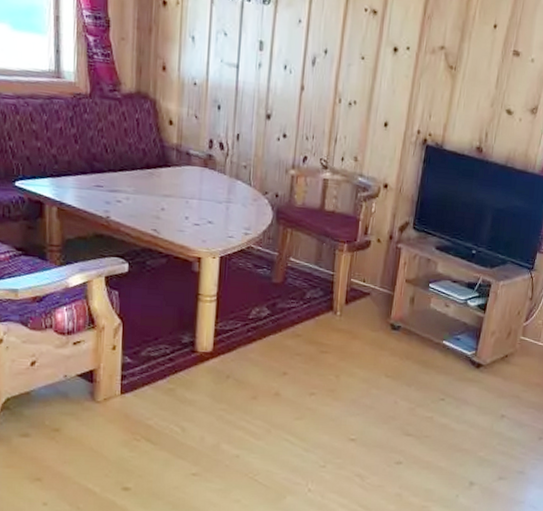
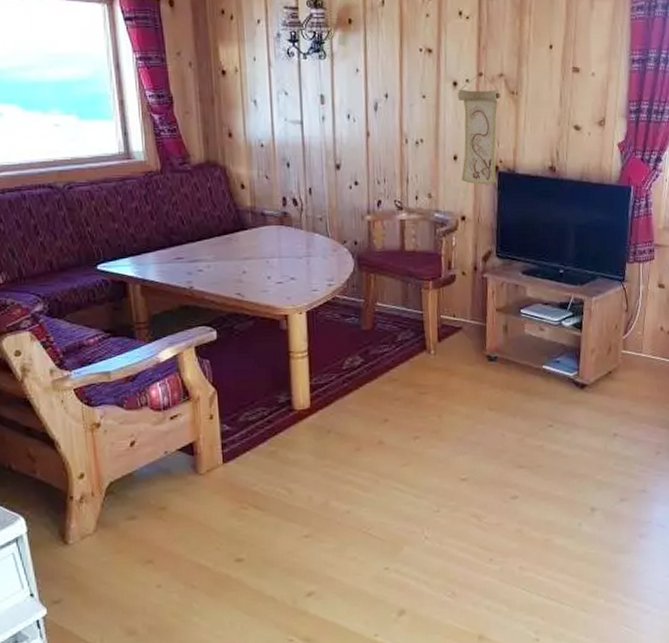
wall scroll: none [389,41,440,157] -> present [457,72,501,185]

